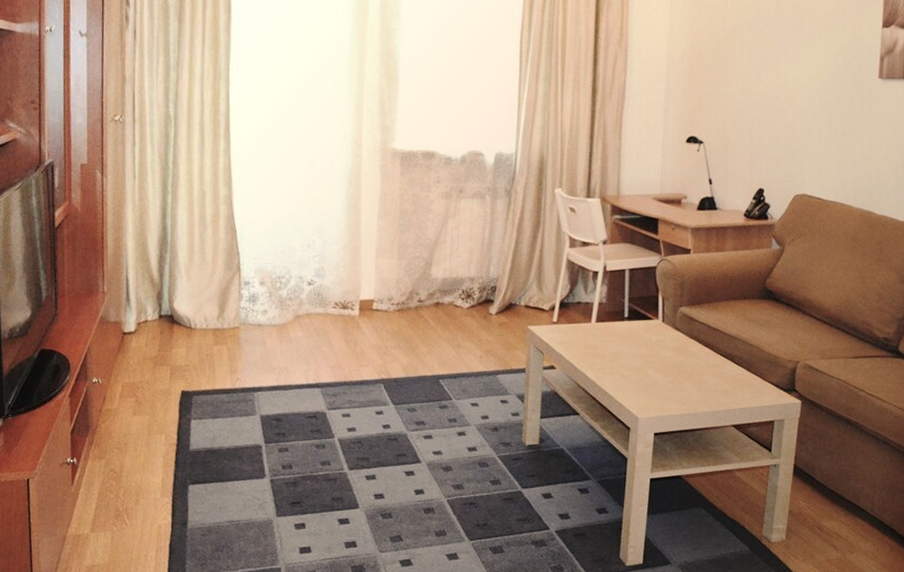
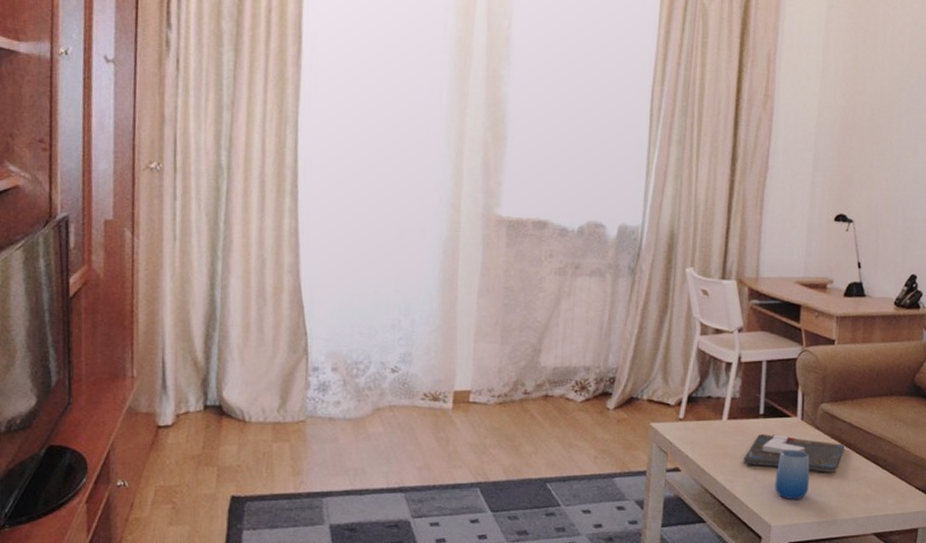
board game: none [611,335,703,370] -> present [743,434,845,473]
cup: none [640,349,672,395] -> present [775,450,810,500]

